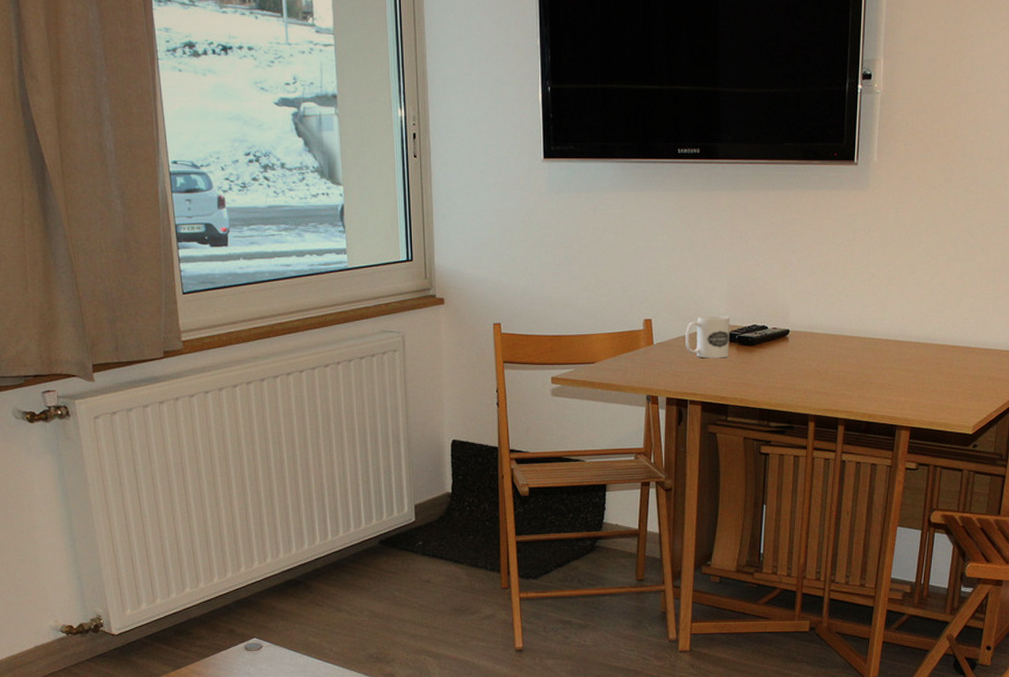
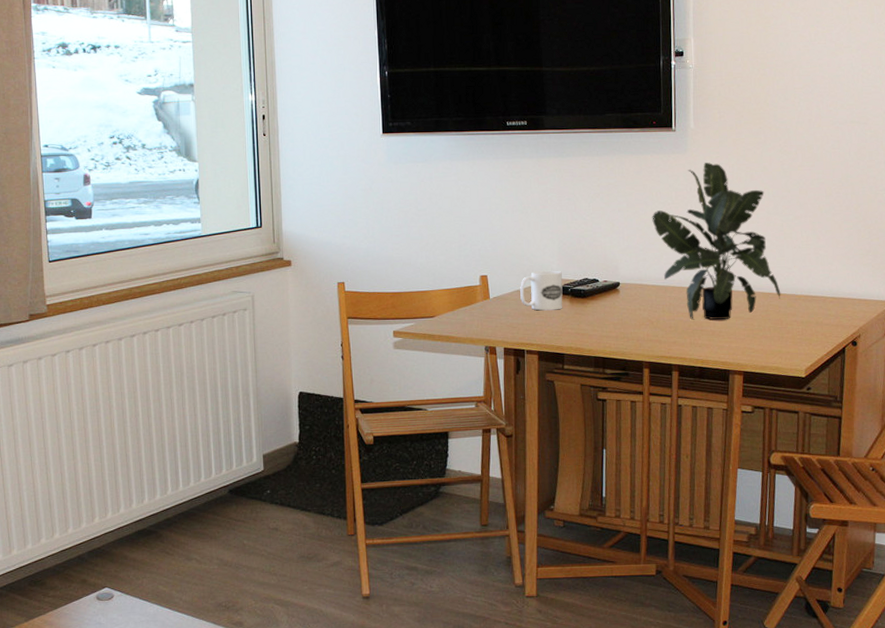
potted plant: none [827,201,955,372] -> present [652,163,781,320]

